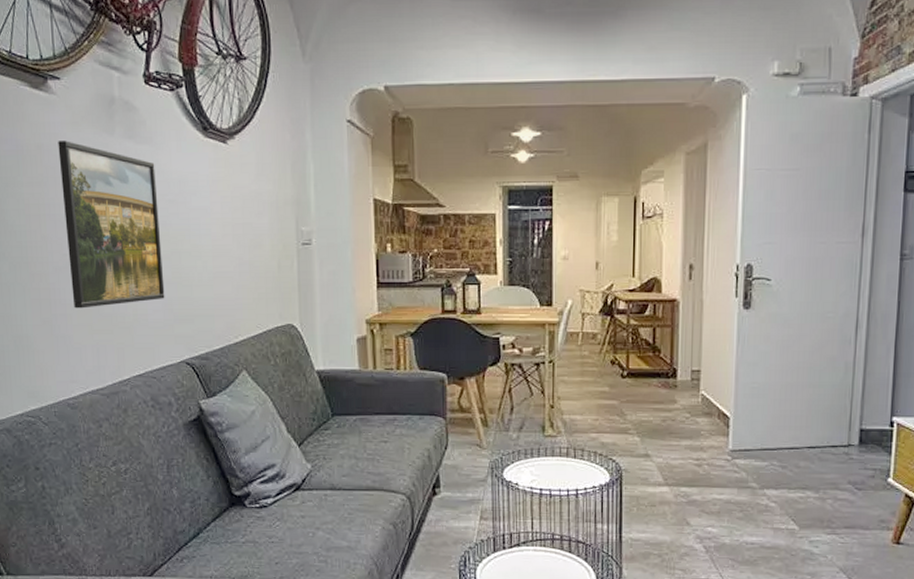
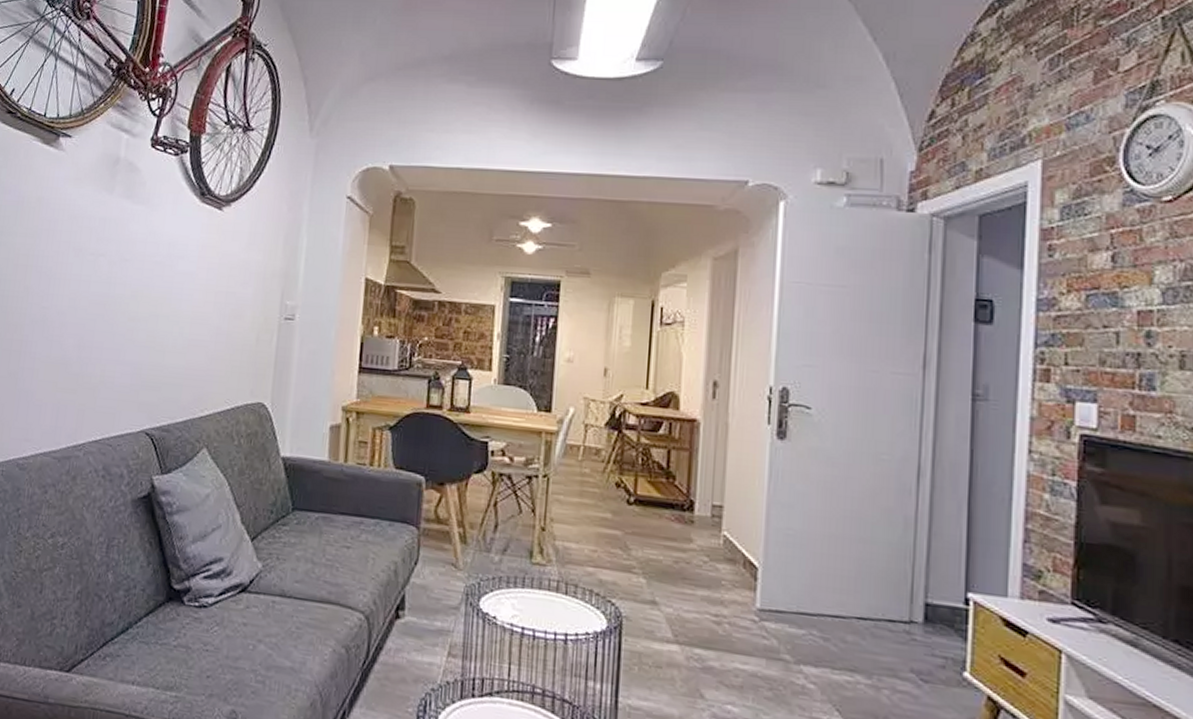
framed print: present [58,141,165,309] -> none [43,195,148,365]

